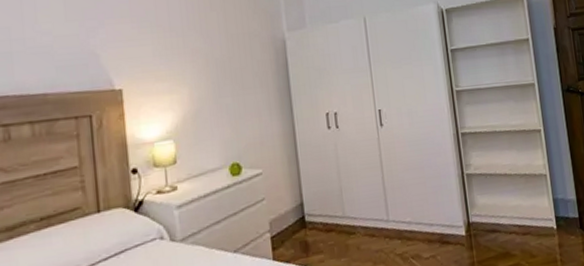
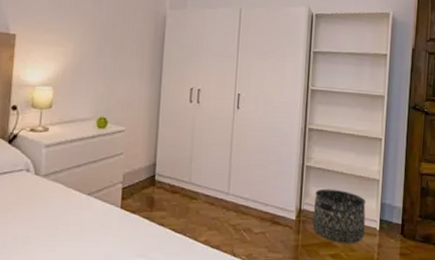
basket: none [481,193,543,252] -> present [312,188,366,244]

